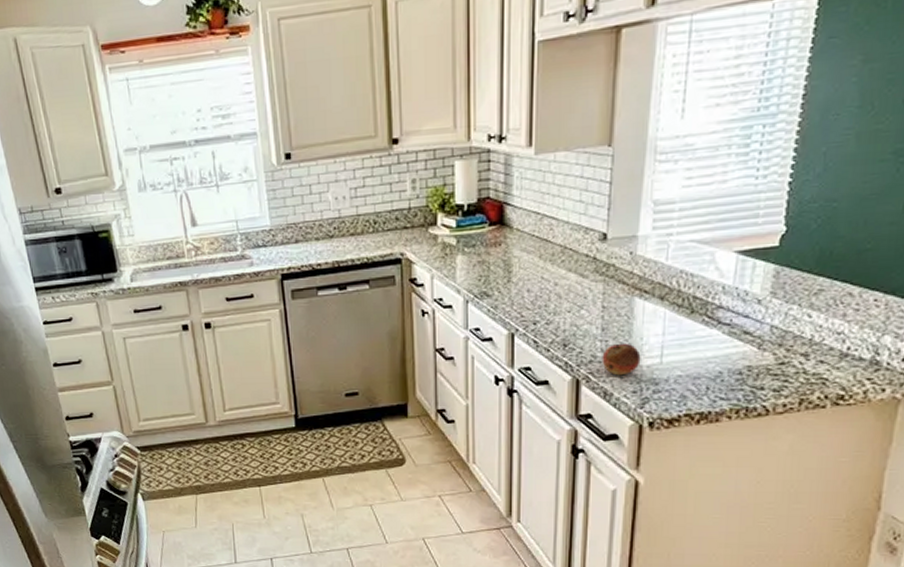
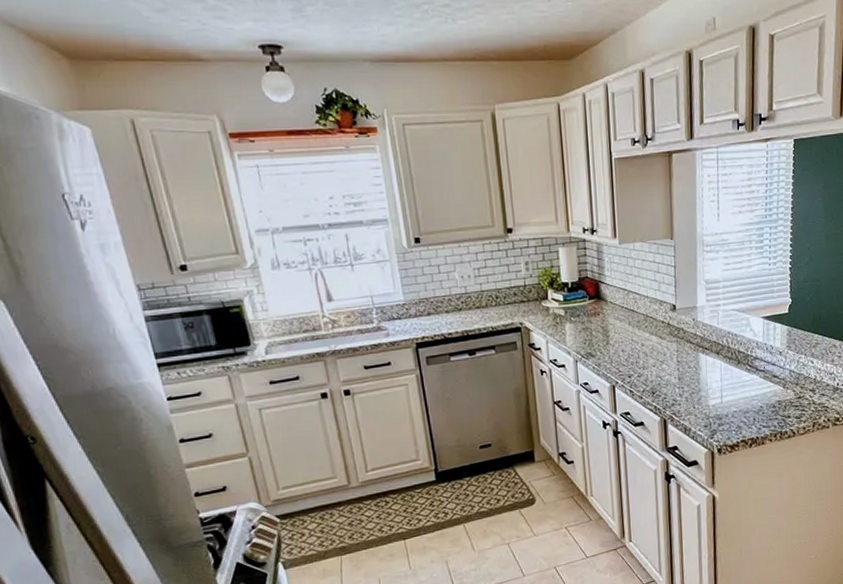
fruit: present [602,343,641,376] -> none [680,388,708,415]

